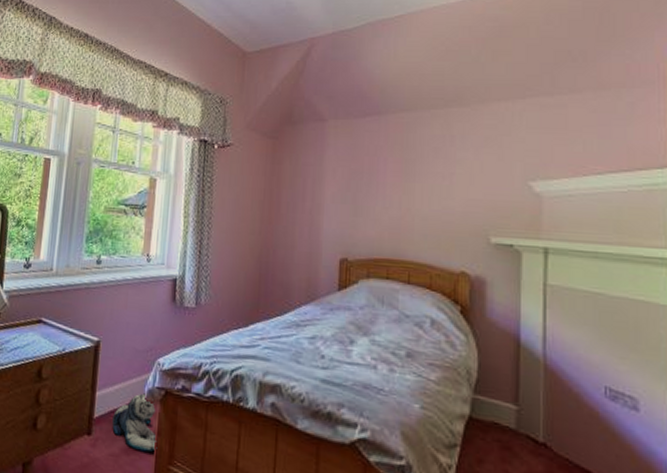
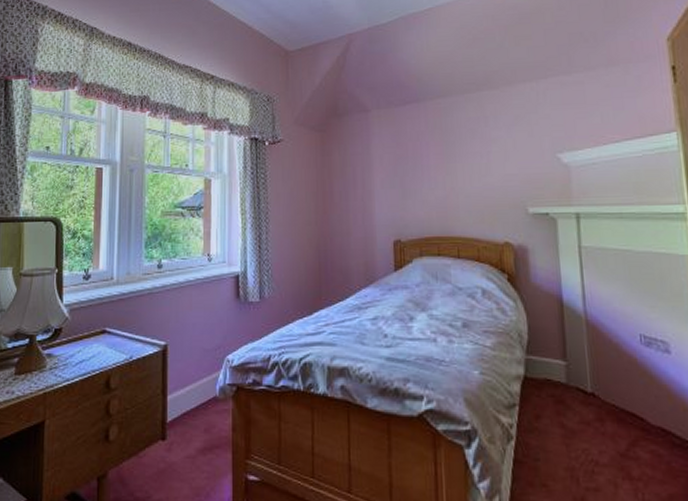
plush toy: present [112,393,157,453] -> none [186,391,233,450]

